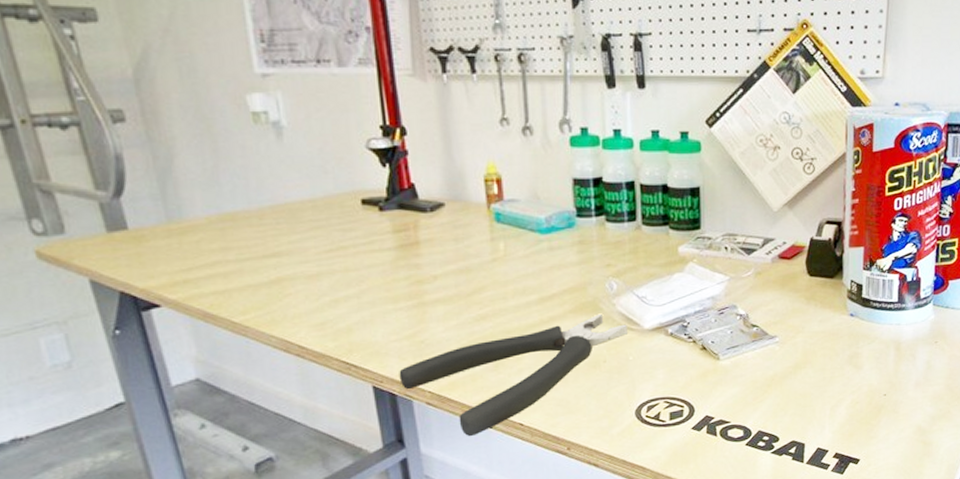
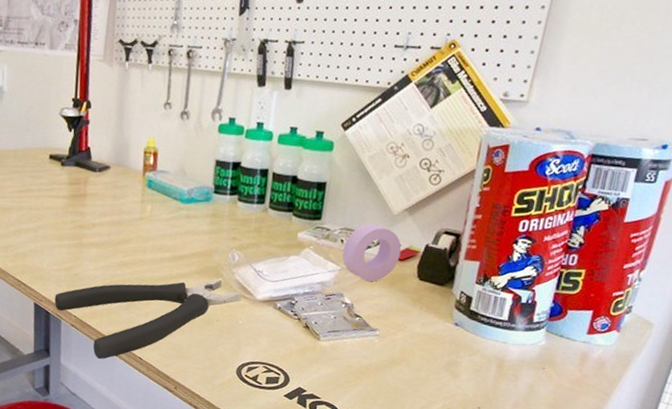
duct tape: none [729,225,787,288] -> present [342,223,402,282]

